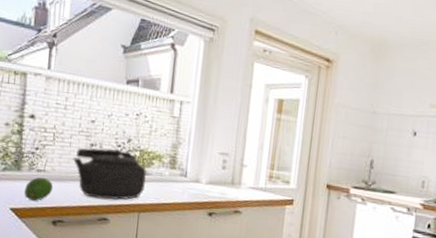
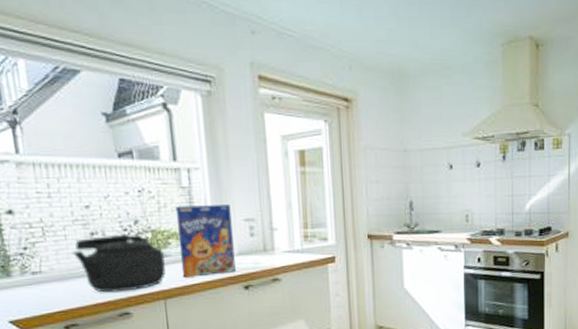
fruit: present [24,177,54,201] -> none [21,279,57,308]
cereal box: none [157,132,210,199] -> present [175,205,236,278]

